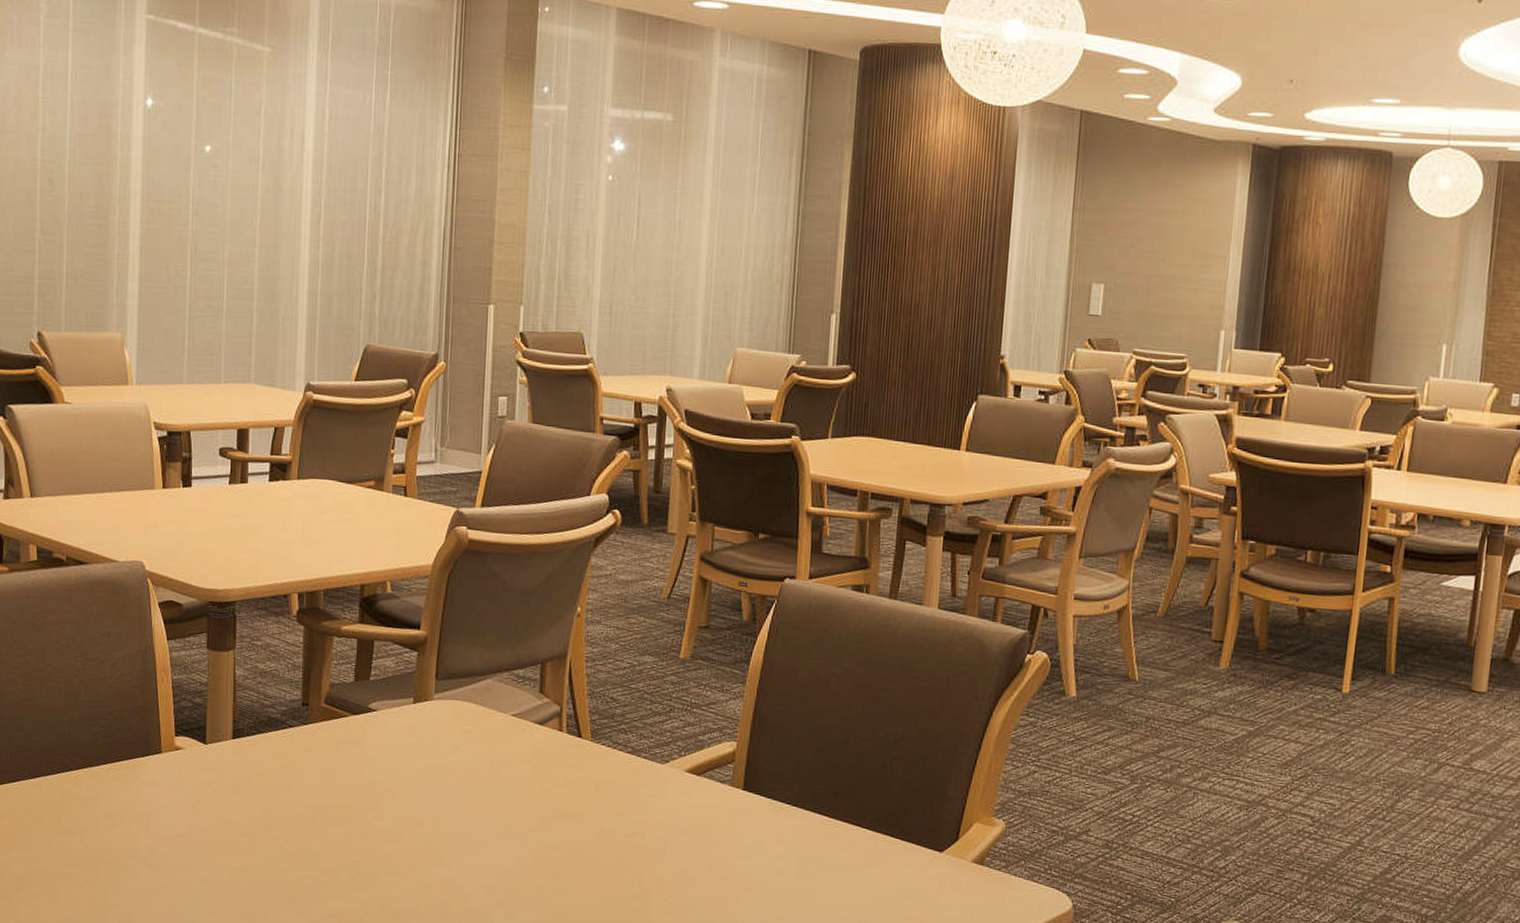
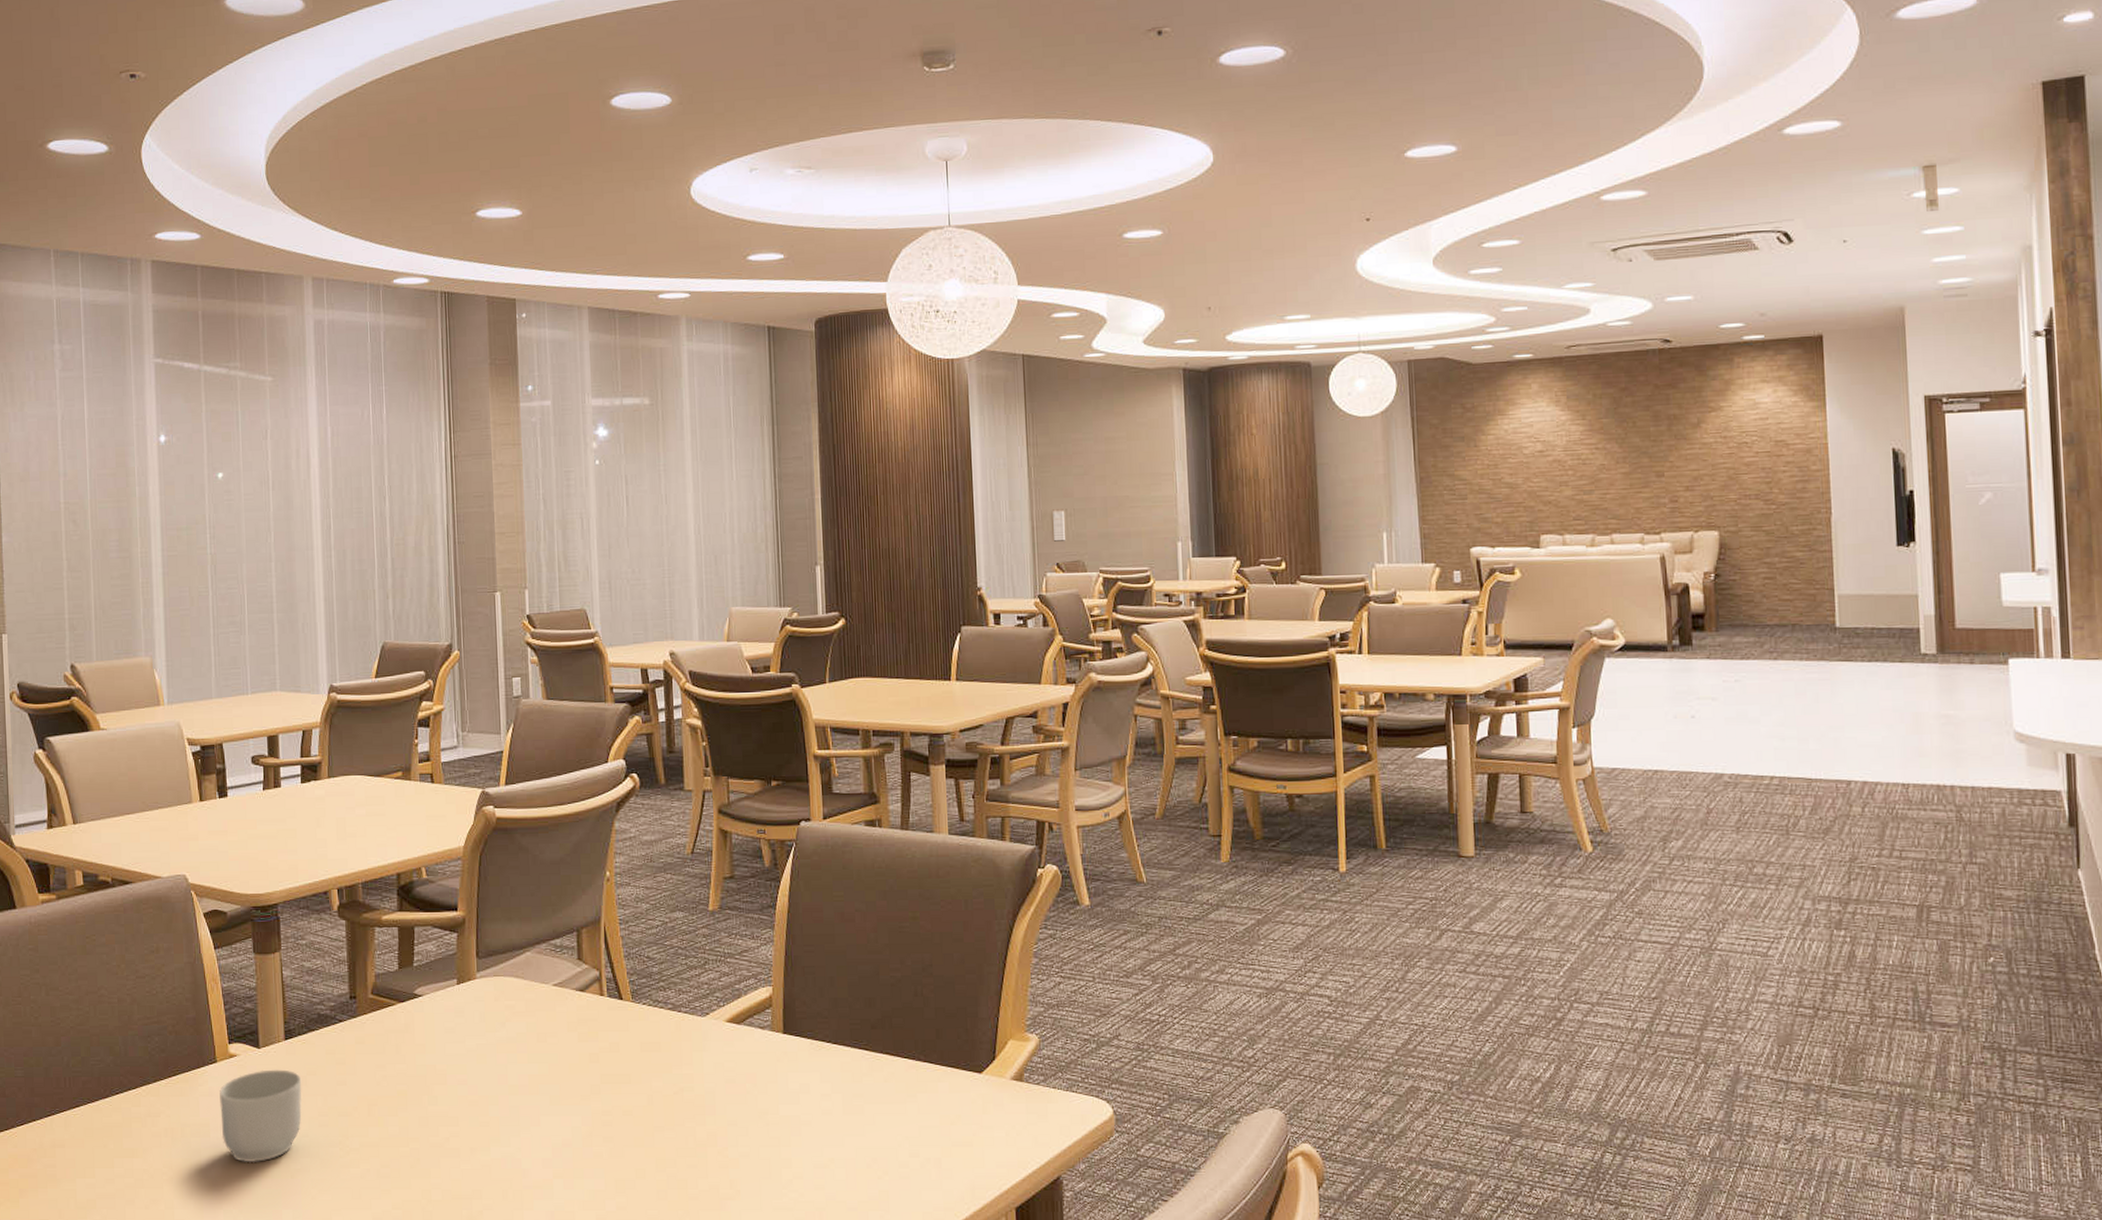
mug: none [162,765,247,857] -> present [219,1069,303,1163]

